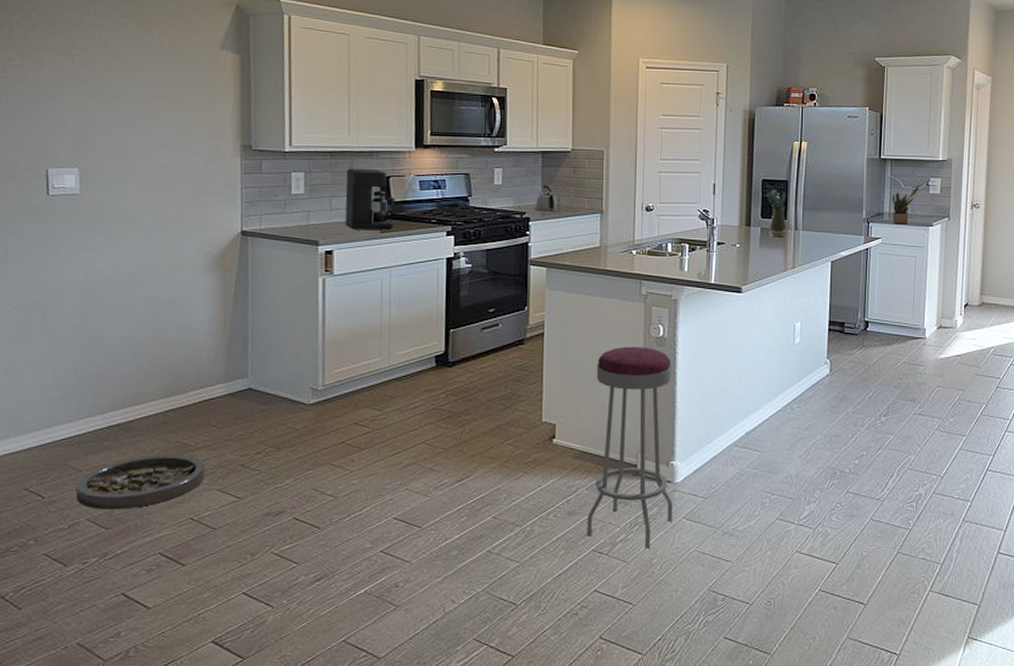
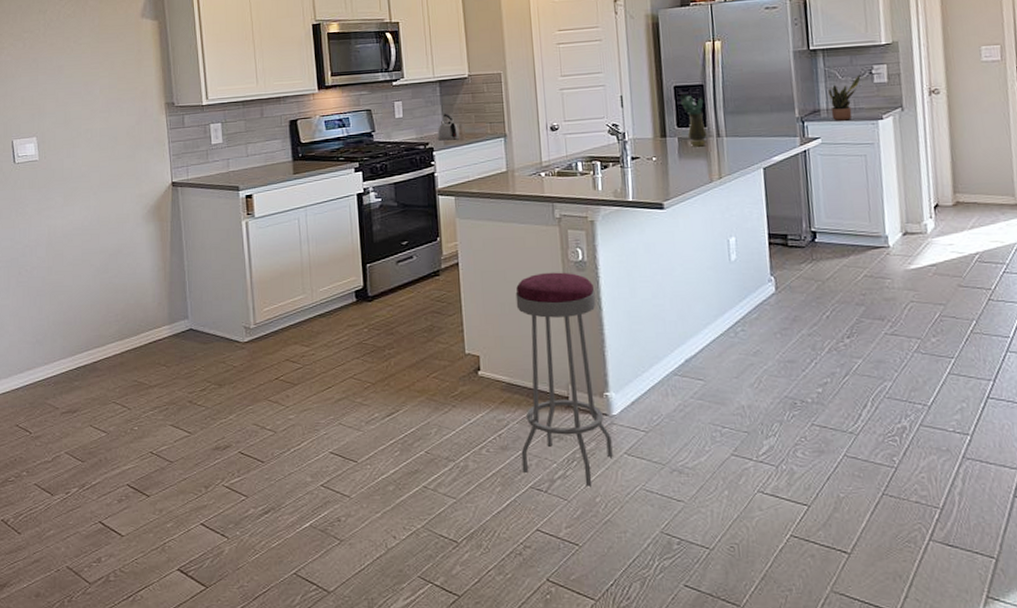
pet bowl: present [75,454,205,509] -> none [56,392,159,444]
coffee maker: present [345,168,396,230] -> none [258,113,306,174]

